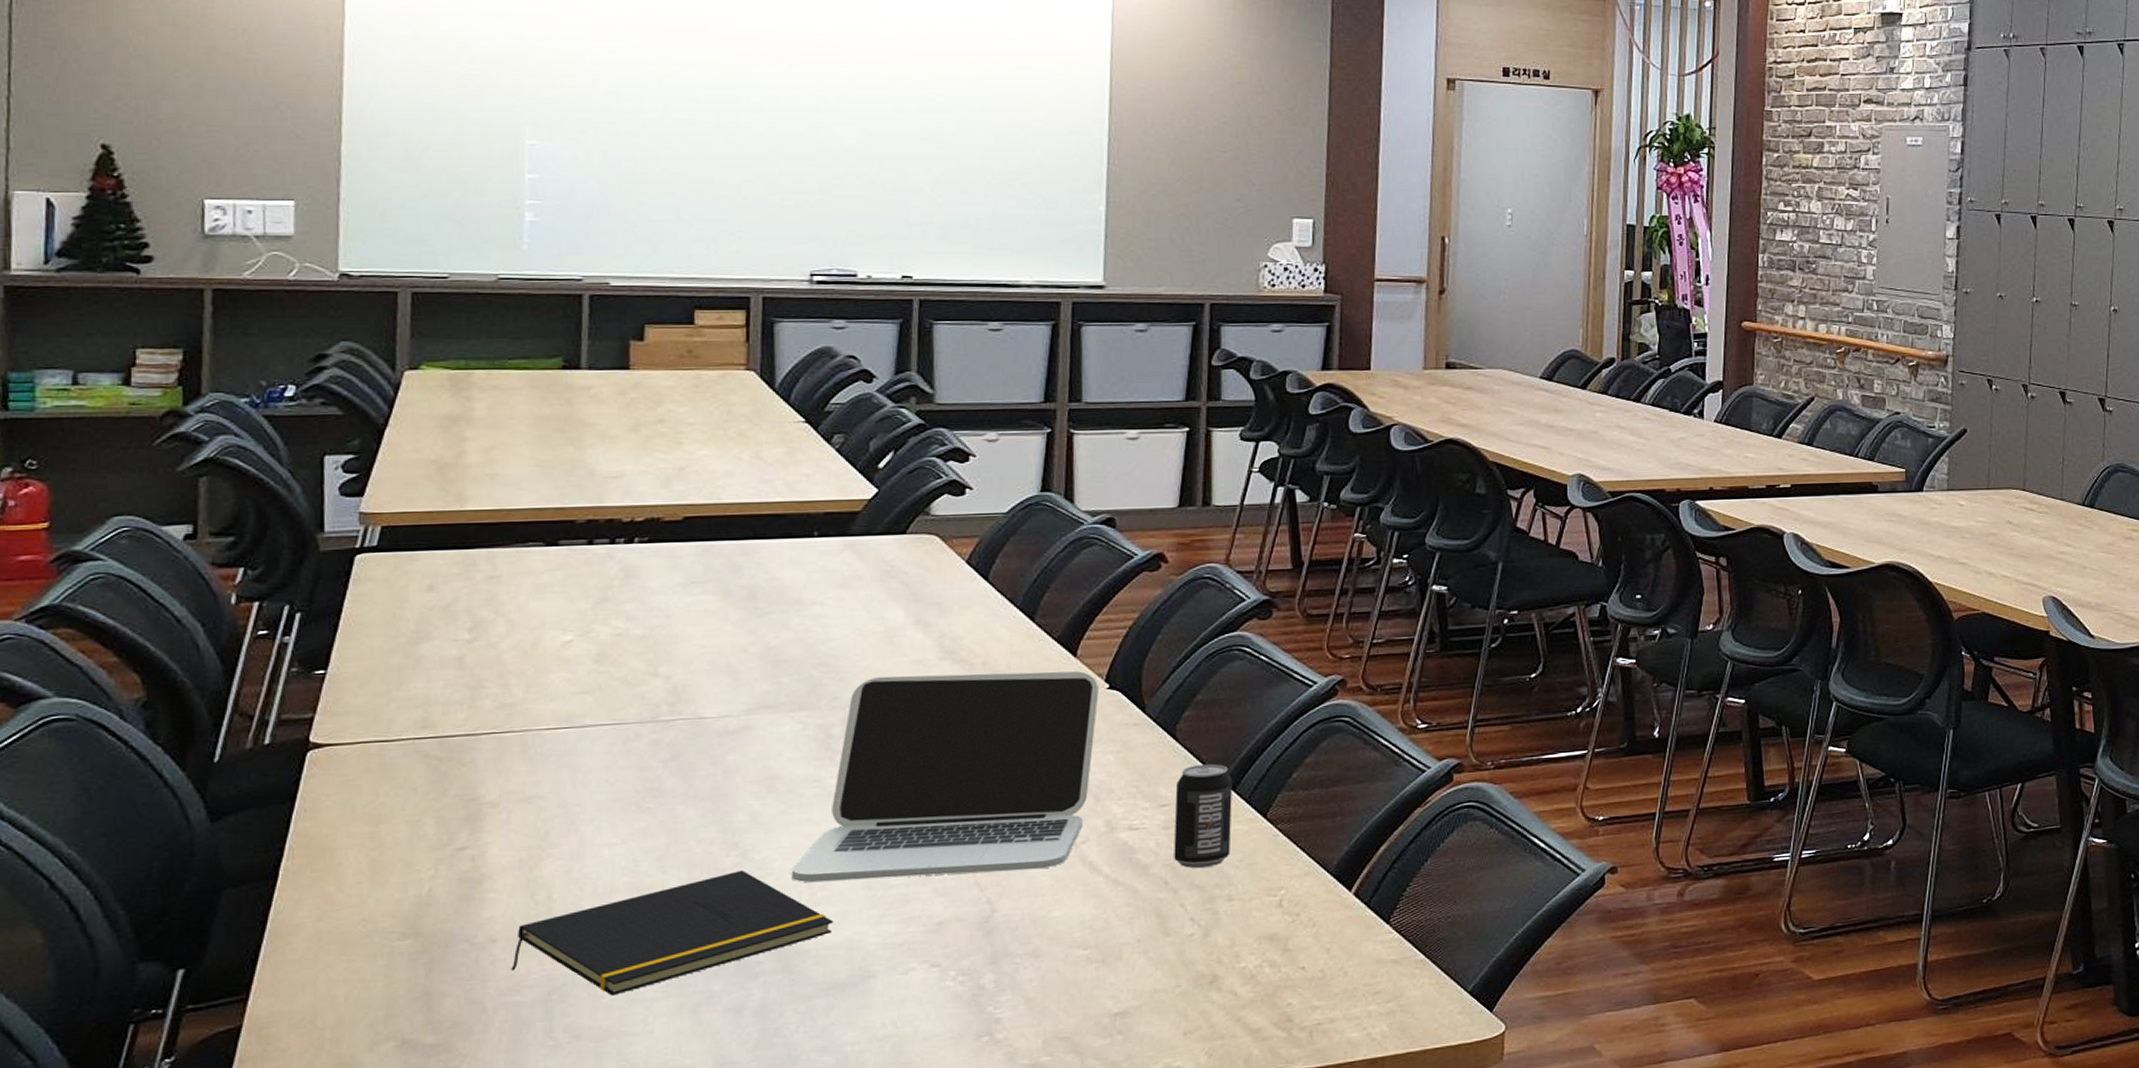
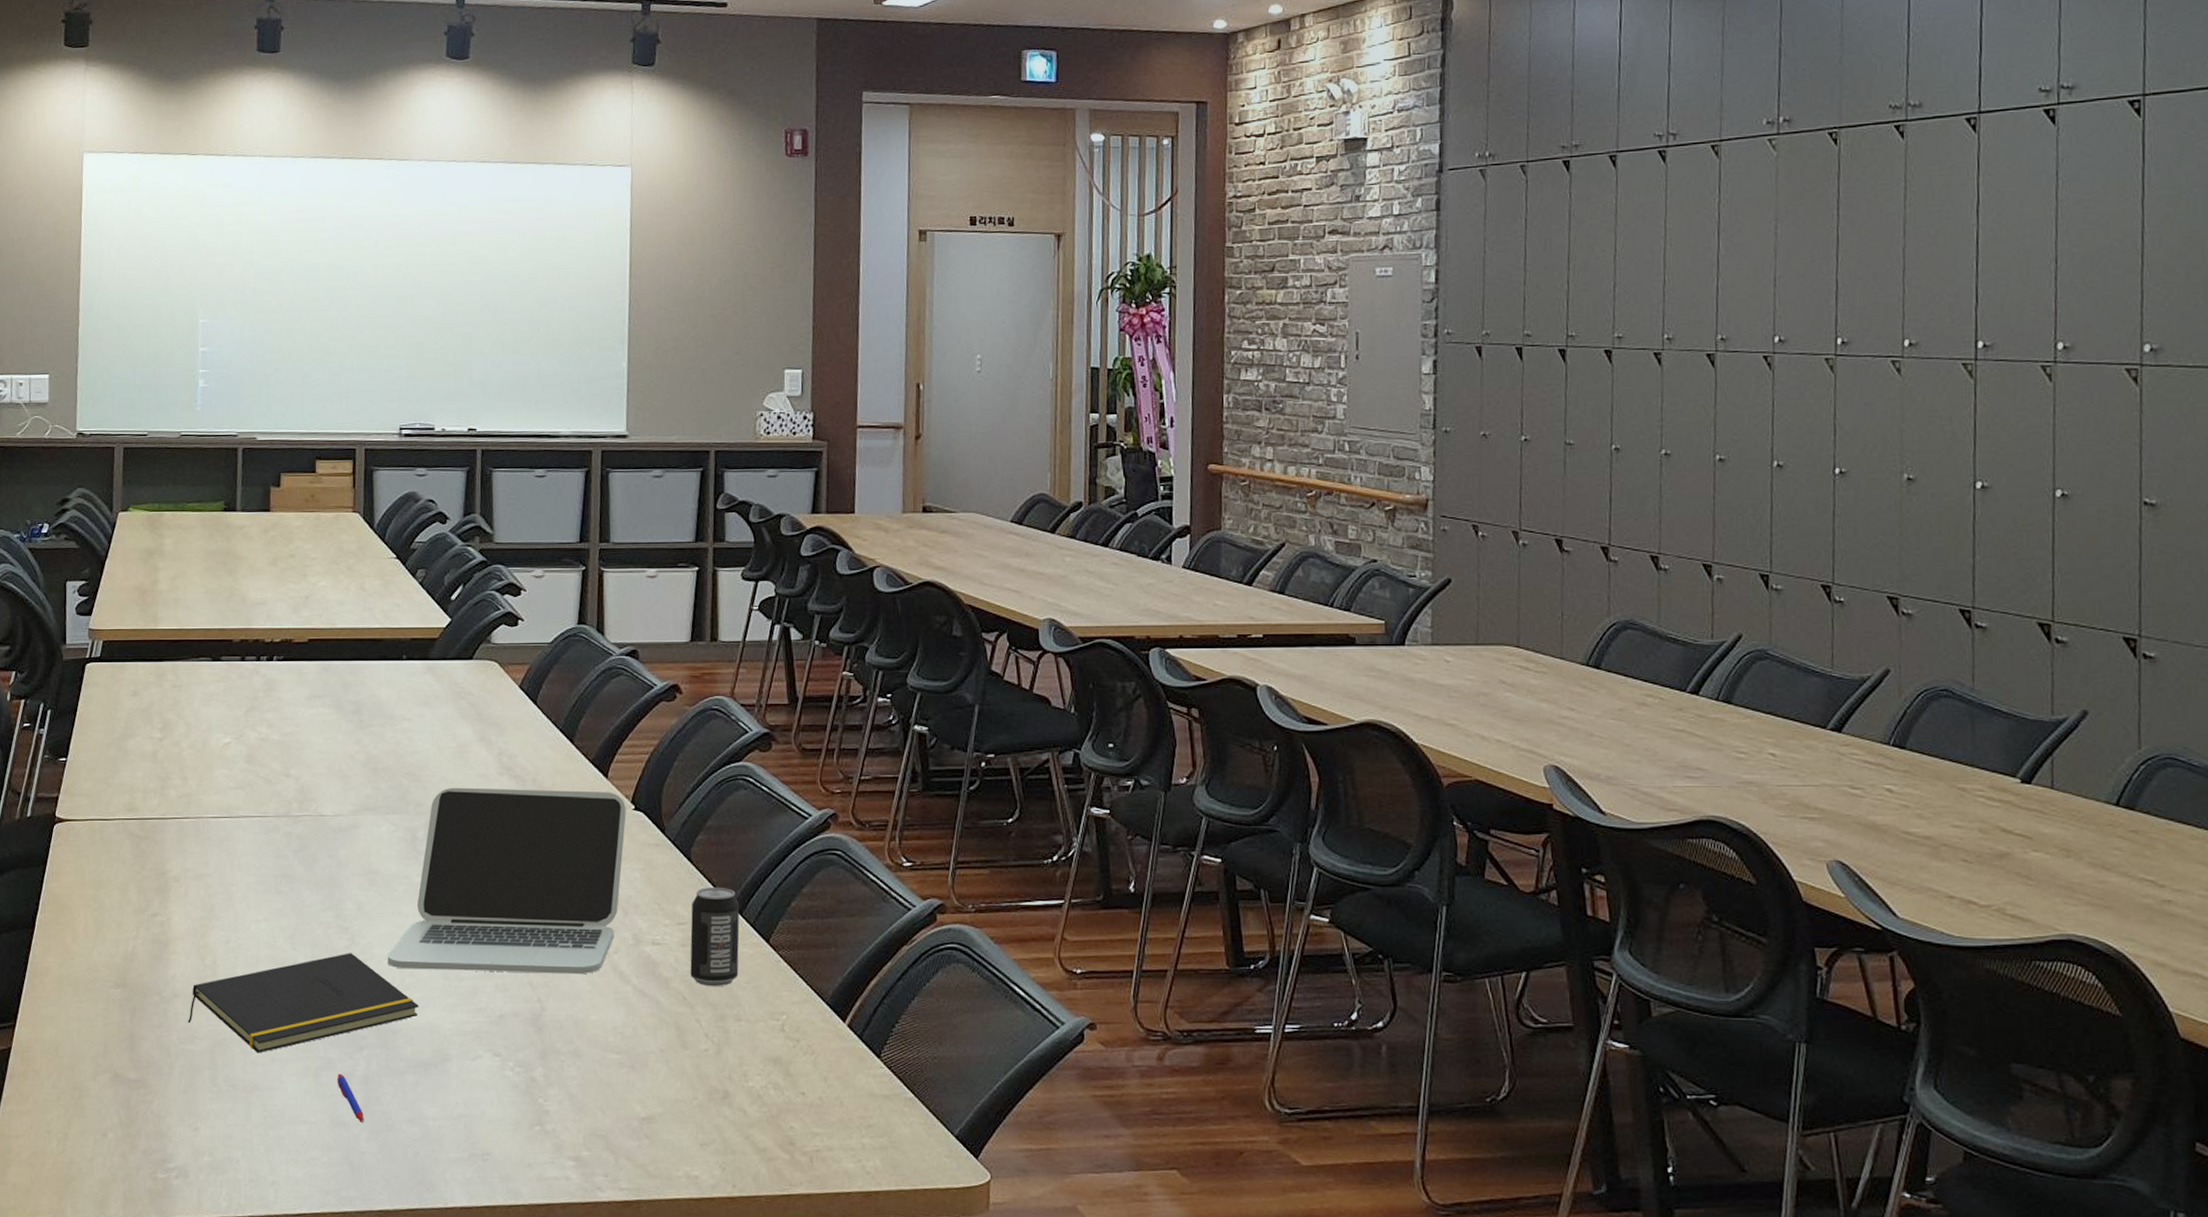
pen: none [722,1007,761,1060] -> present [337,1074,365,1124]

